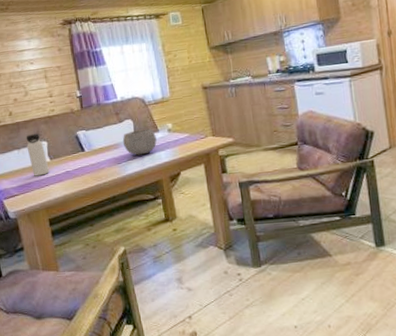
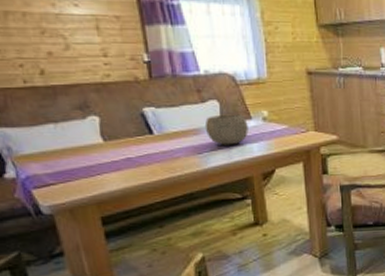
water bottle: present [26,133,50,176] -> none [66,104,103,161]

